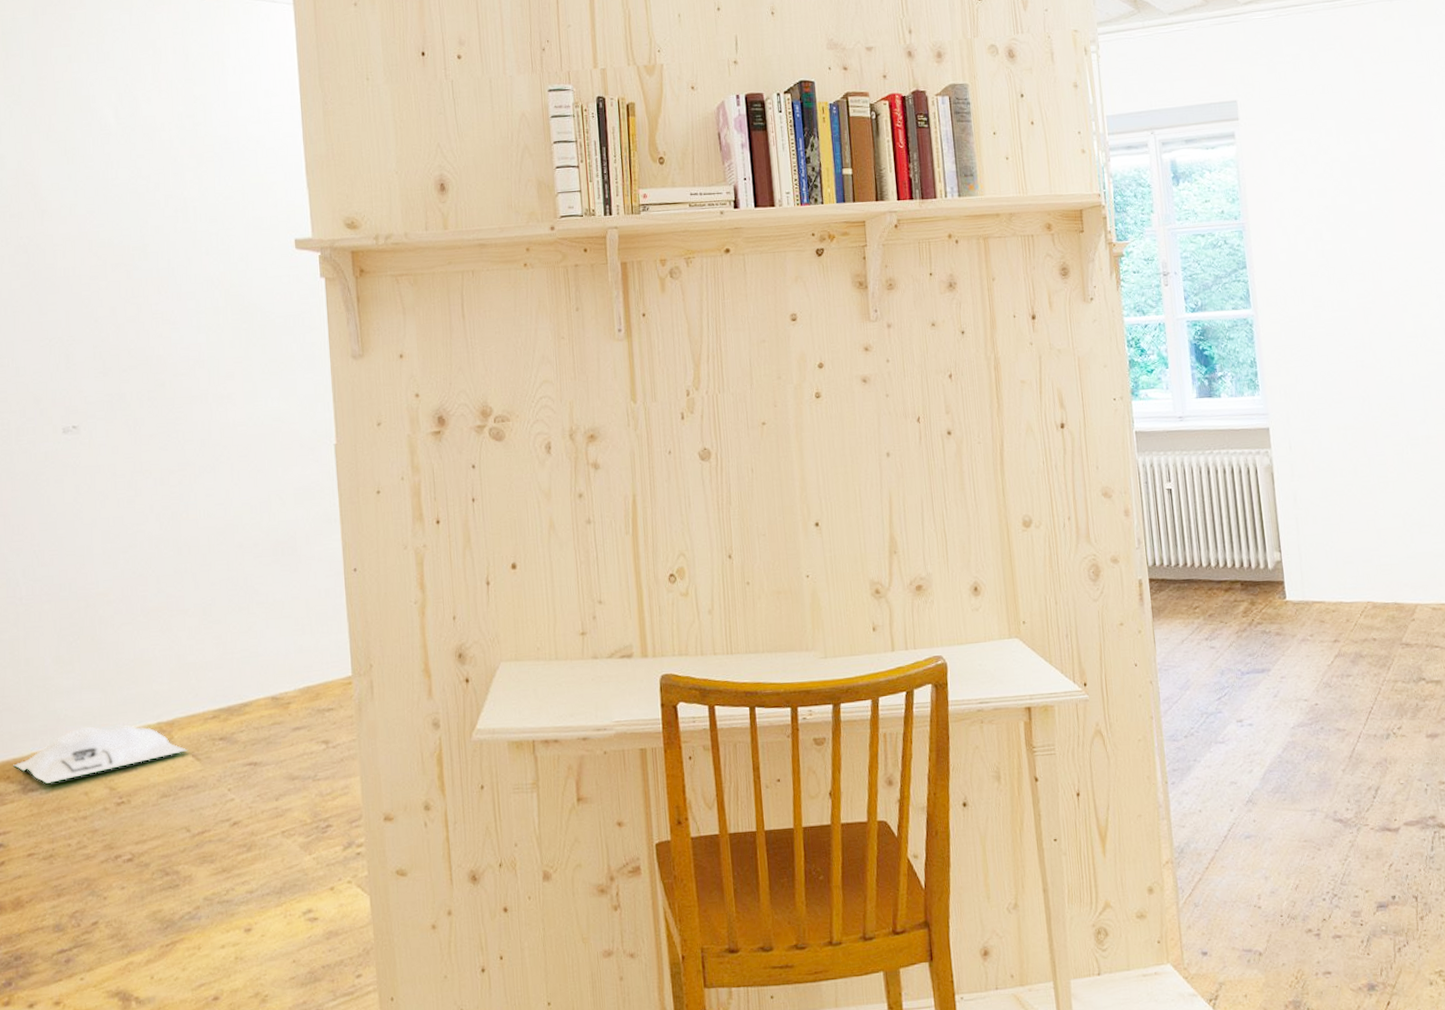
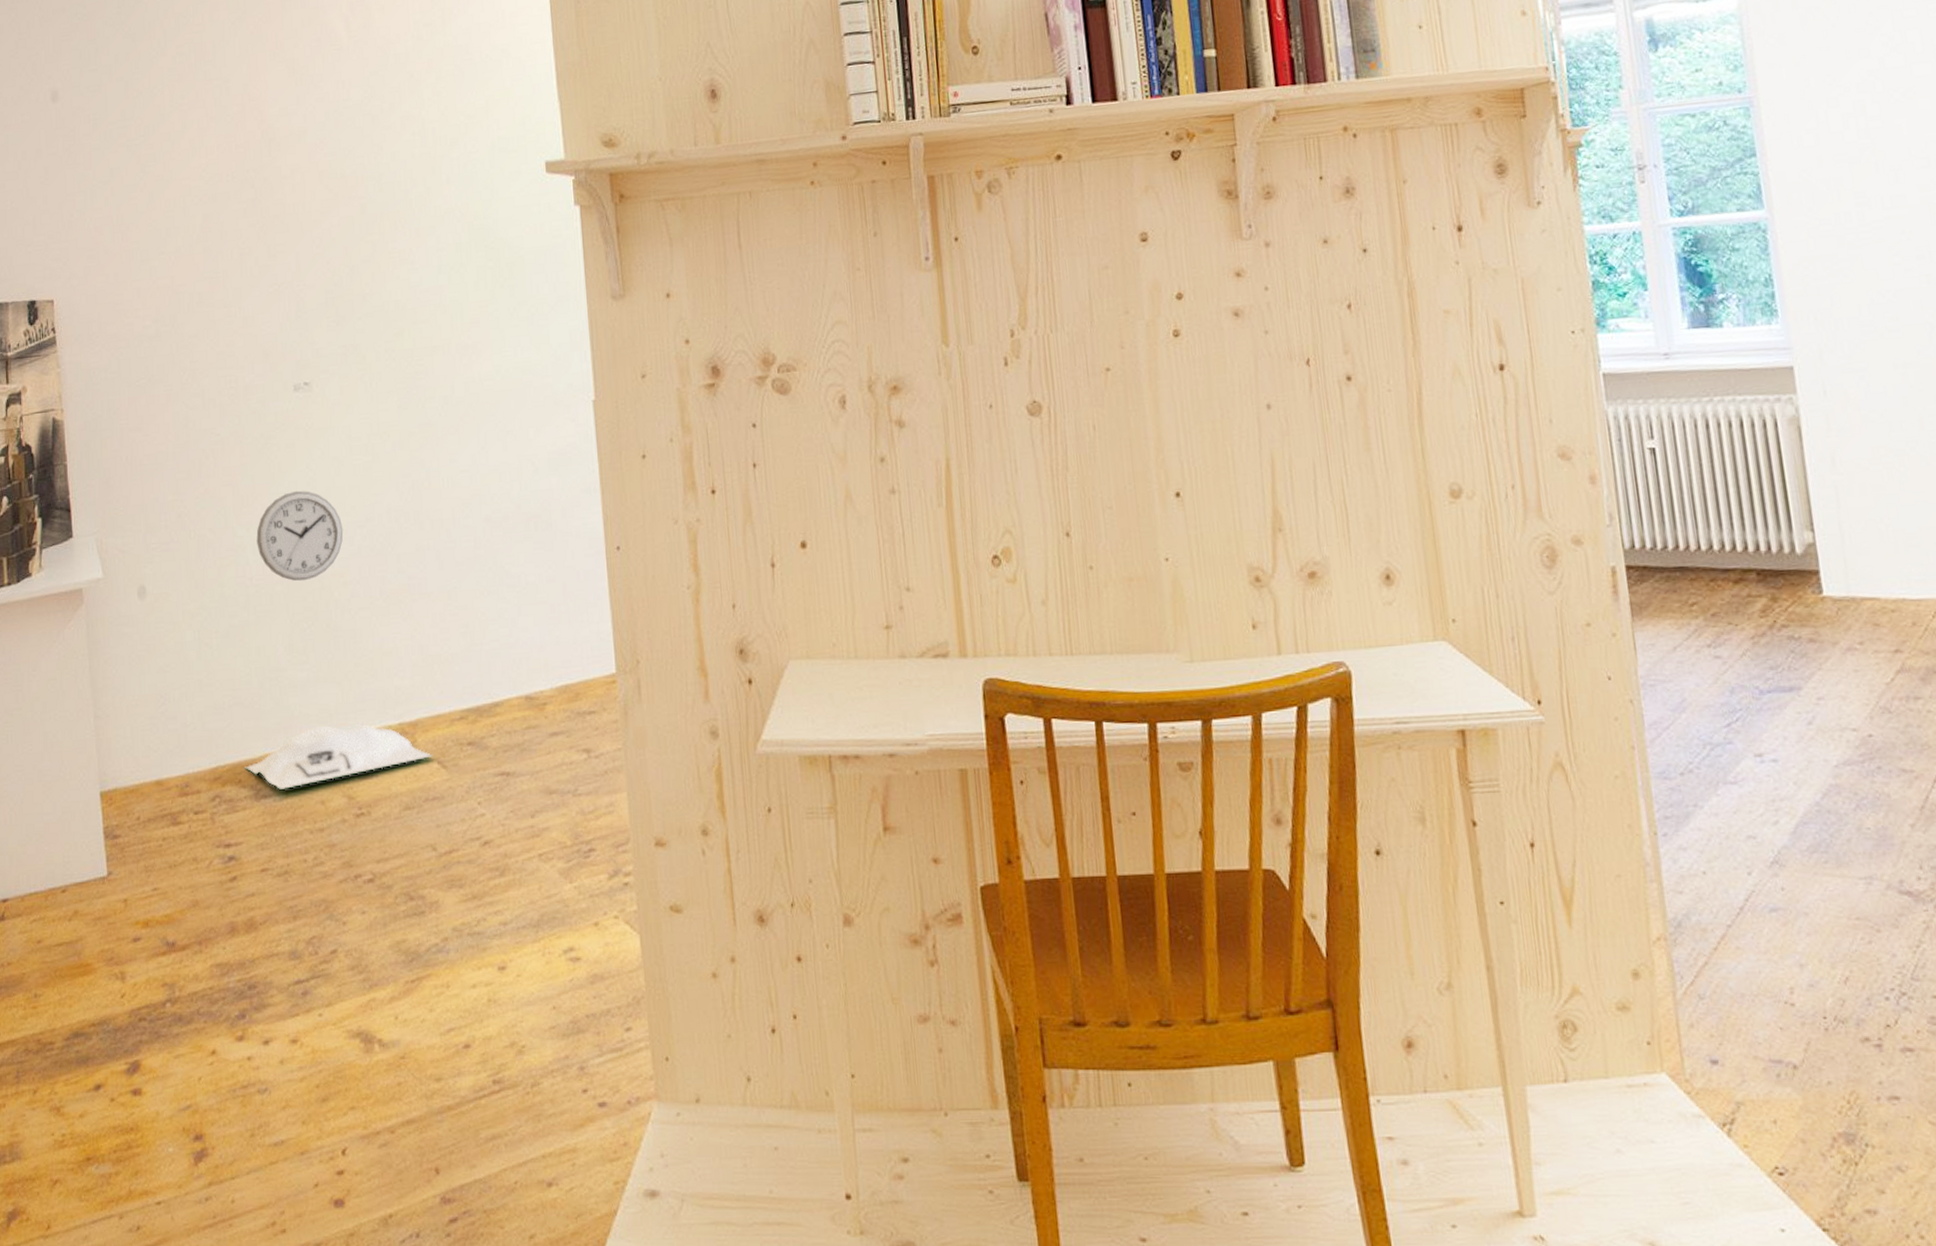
wall clock: none [26,521,108,601] -> present [256,490,344,581]

